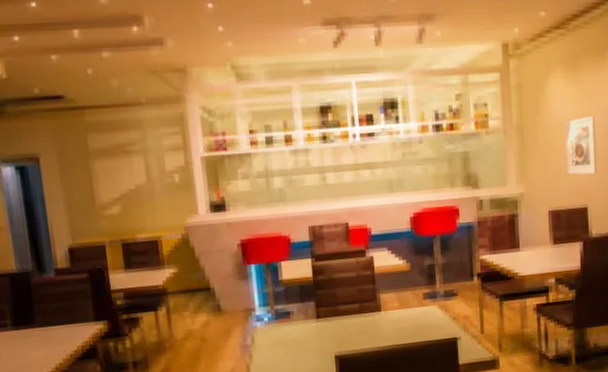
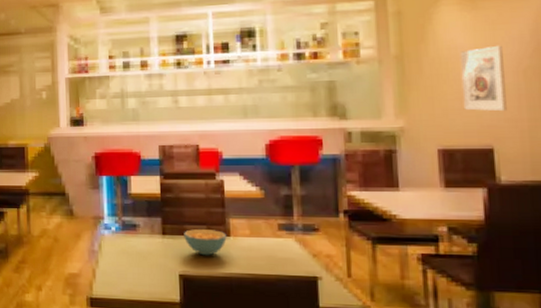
cereal bowl: none [337,307,378,334] -> present [184,228,227,256]

